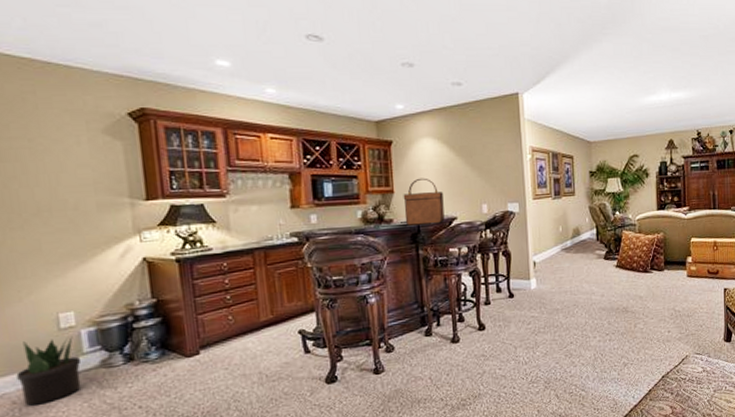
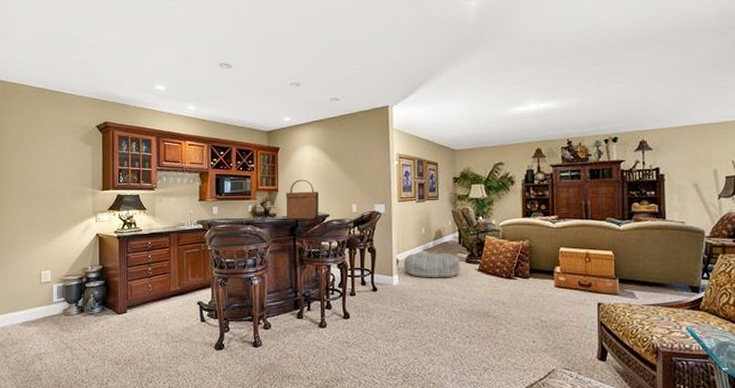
planter: present [16,335,82,406] -> none [13,288,52,338]
dog bed: none [540,251,599,279] -> present [403,252,460,278]

